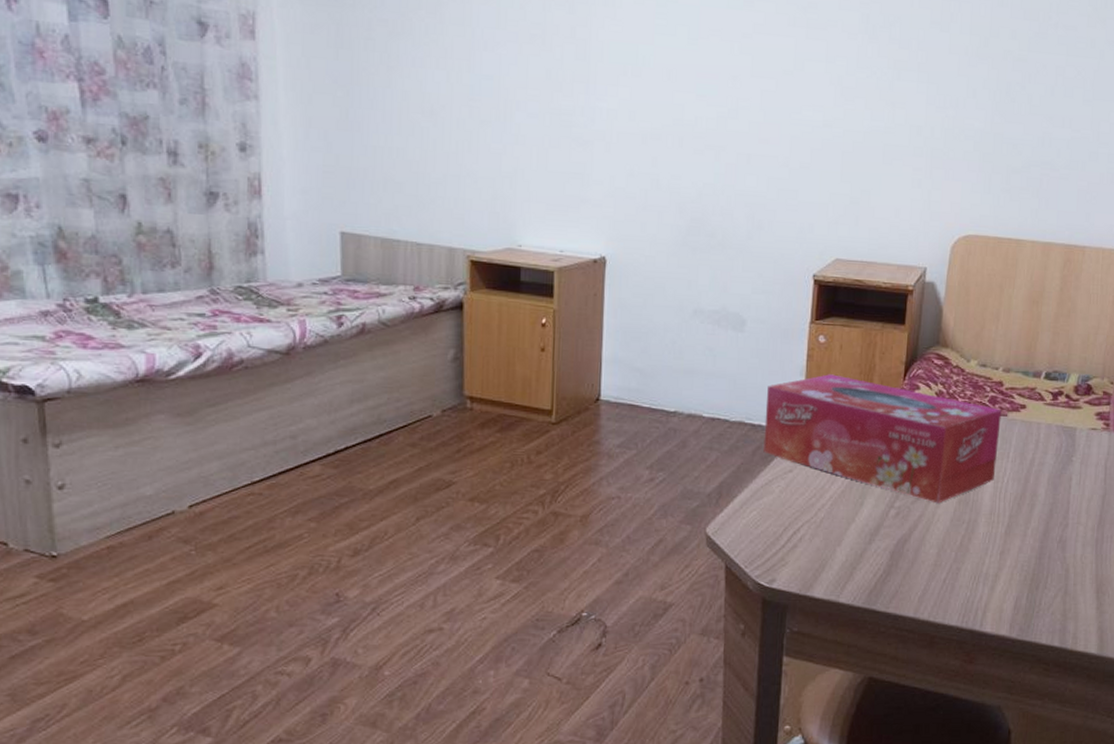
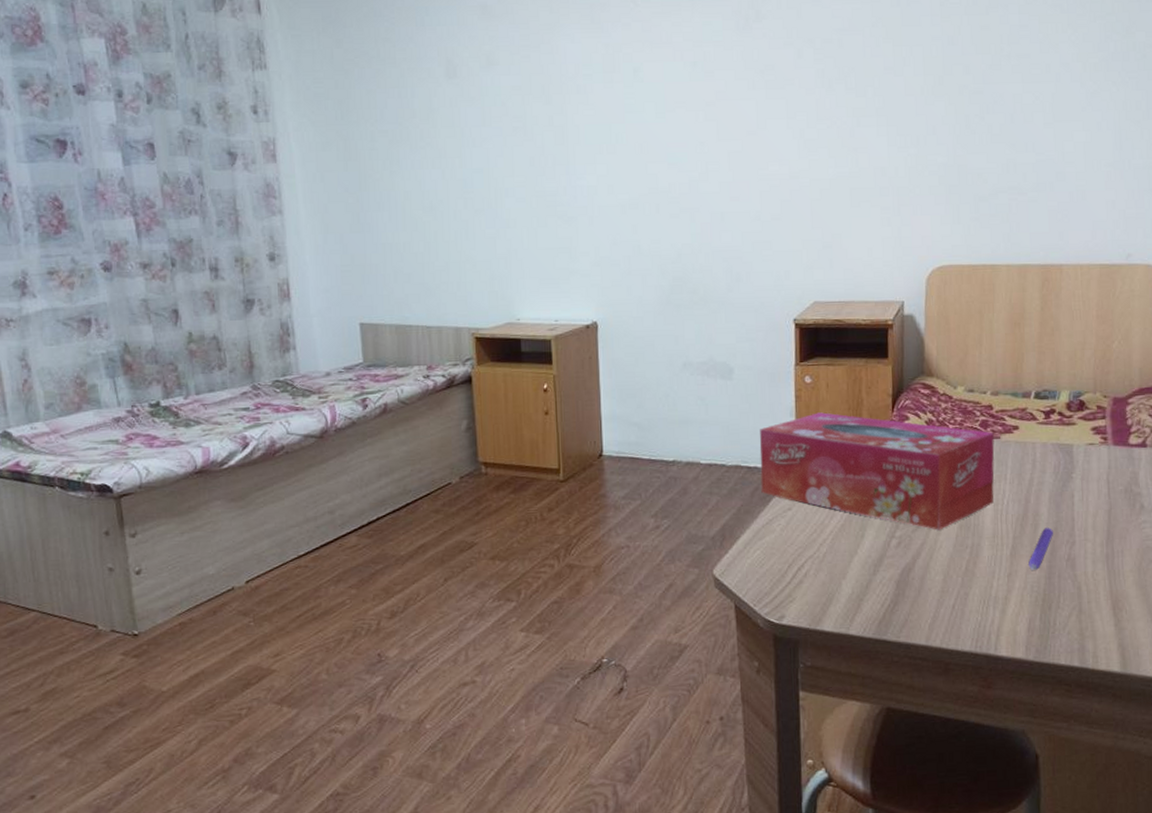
pen: none [1021,508,1048,551] -> present [1029,527,1053,571]

